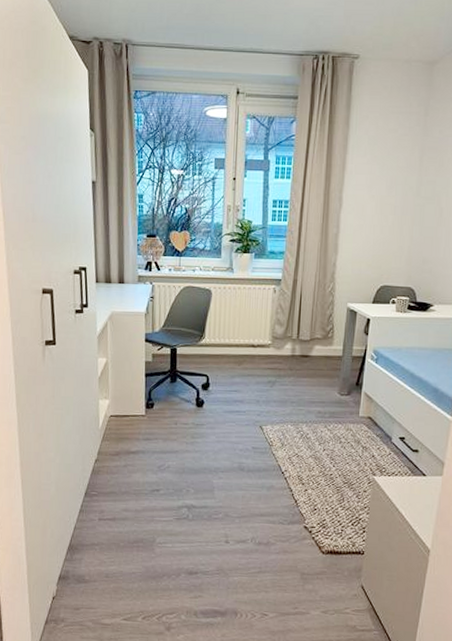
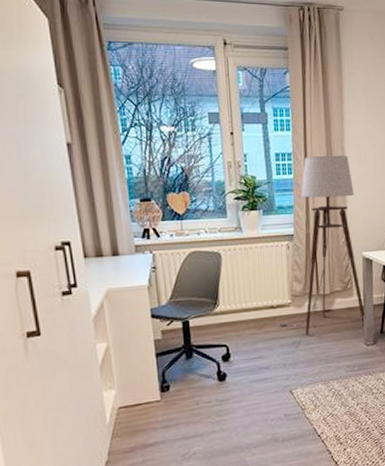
floor lamp: none [256,204,347,377] -> present [278,155,366,336]

